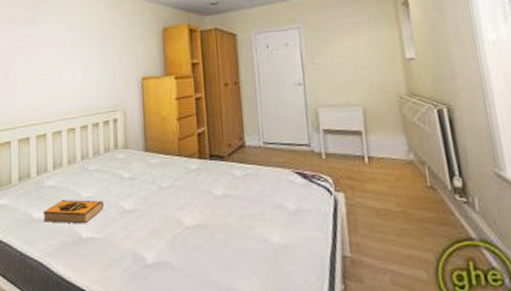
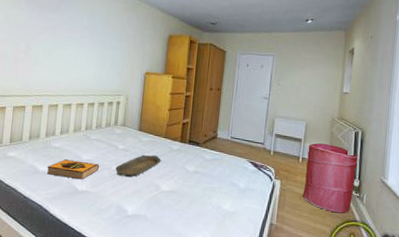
serving tray: none [124,180,179,213] -> present [115,155,161,177]
laundry hamper: none [373,132,458,230] -> present [303,143,360,214]

